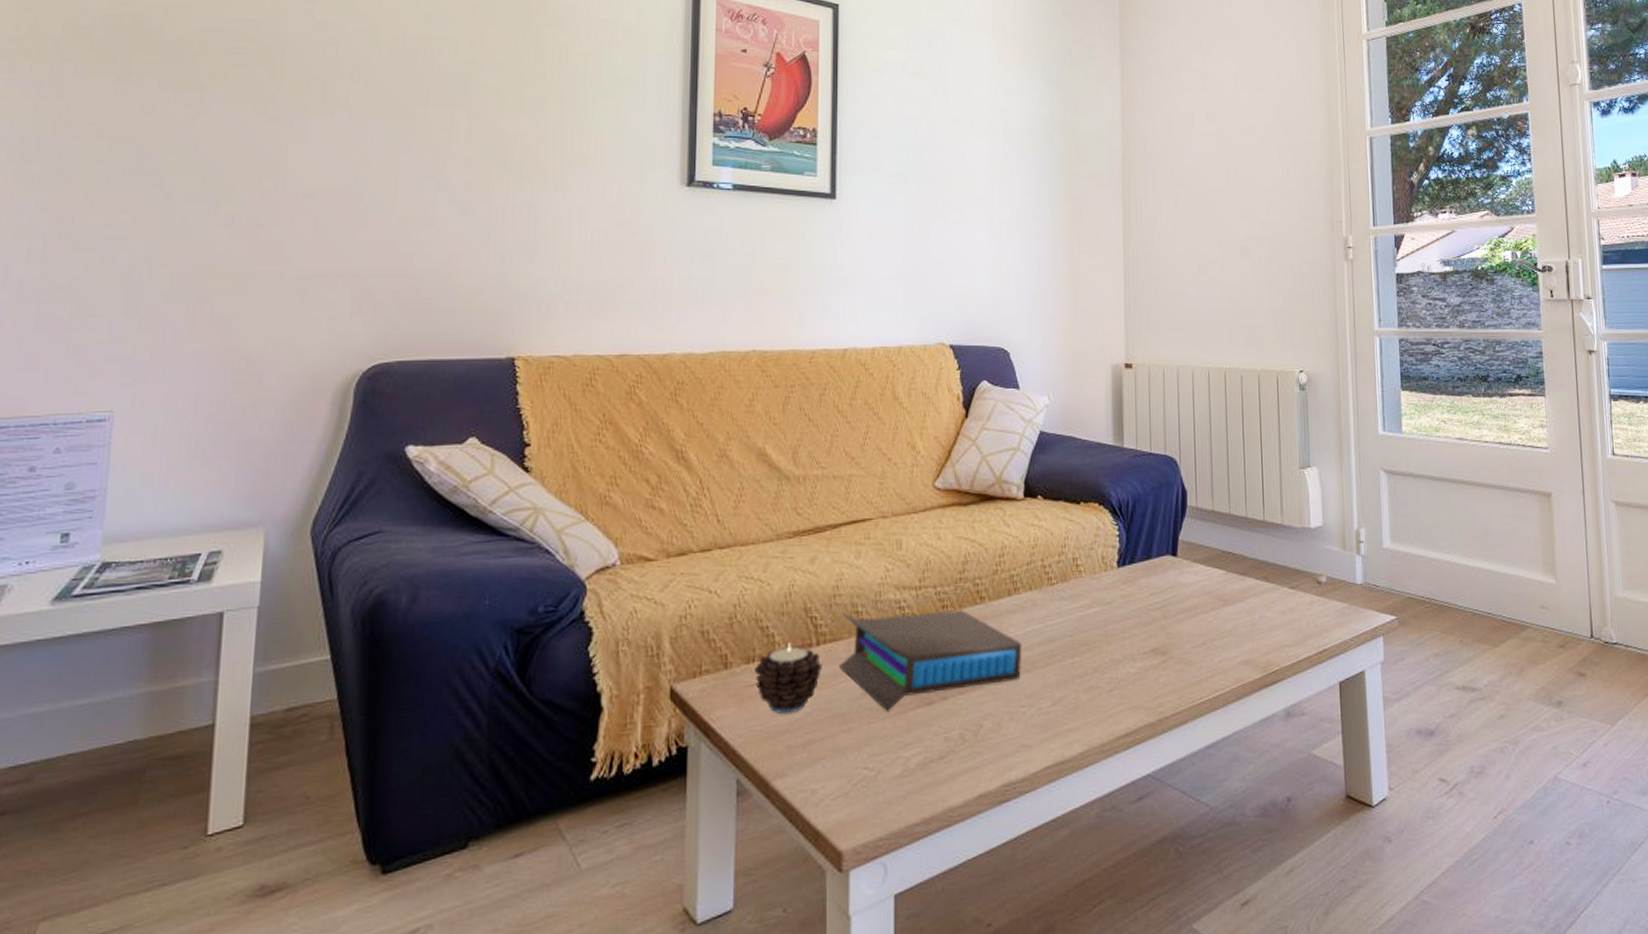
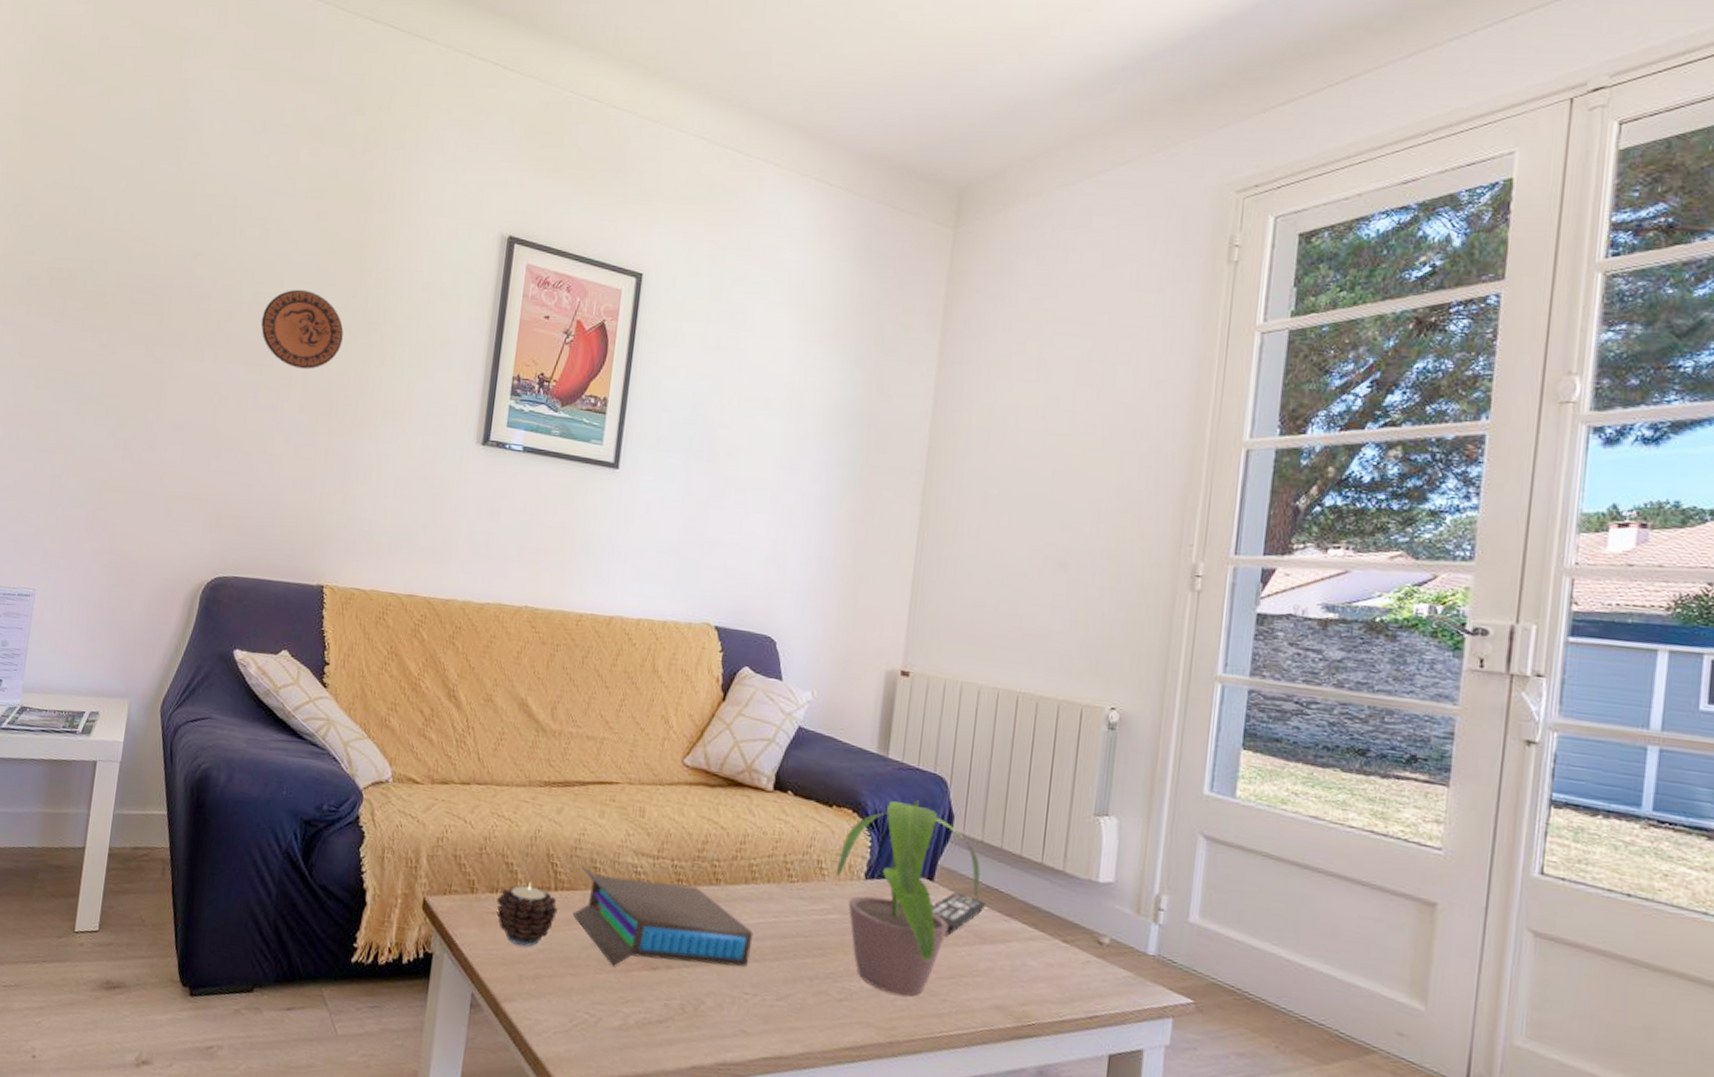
decorative plate: none [407,31,512,119] -> present [261,289,344,370]
potted plant: none [1091,483,1219,673] -> present [835,800,982,996]
remote control: none [1179,562,1224,604] -> present [931,892,987,935]

